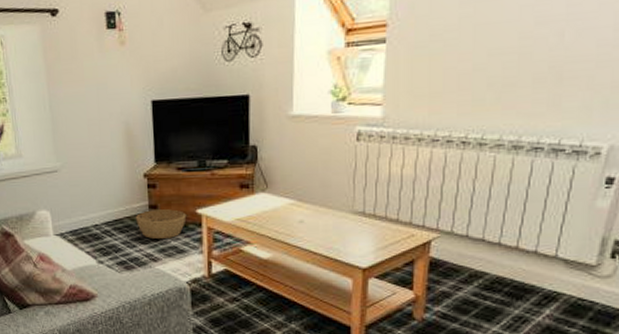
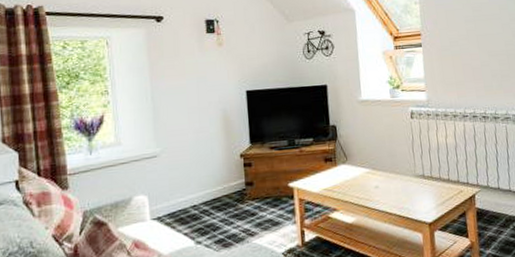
basket: present [136,209,187,239] -> none [233,185,280,214]

